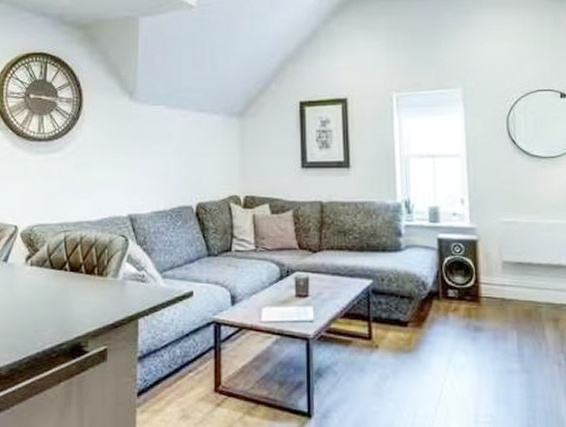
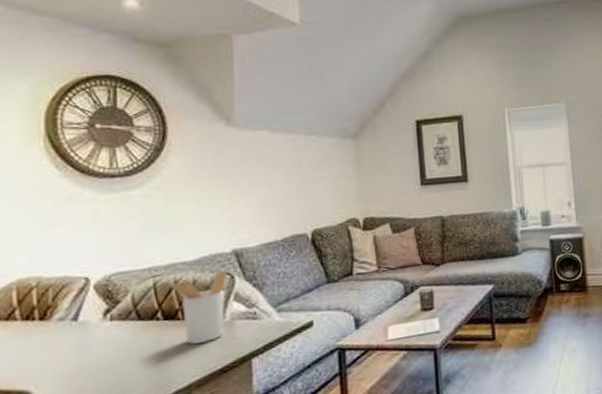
utensil holder: none [76,233,123,297] -> present [168,270,228,345]

